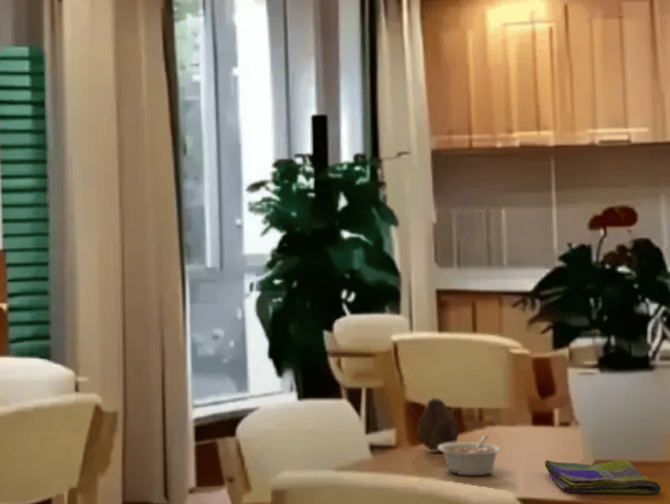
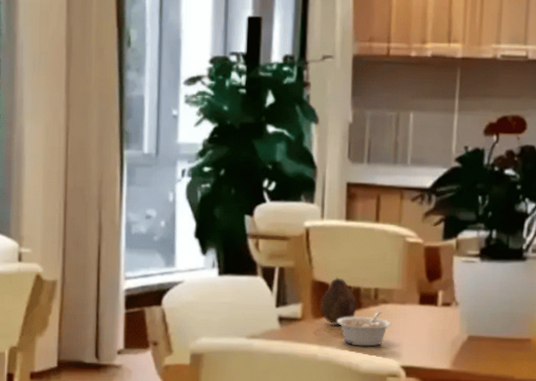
dish towel: present [544,459,661,494] -> none [426,334,521,366]

